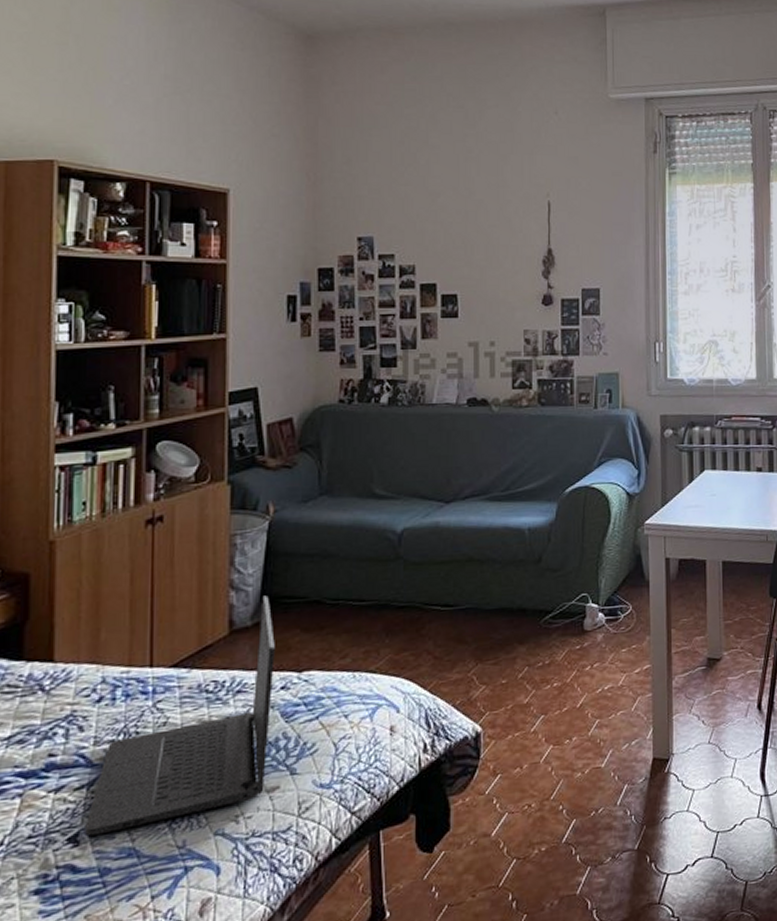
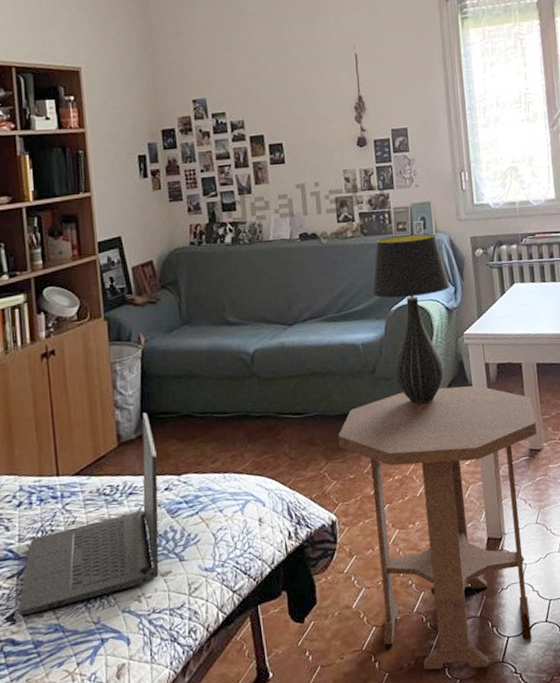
side table: none [491,582,717,912] -> present [338,385,537,670]
table lamp: none [545,407,633,601] -> present [372,233,450,404]

